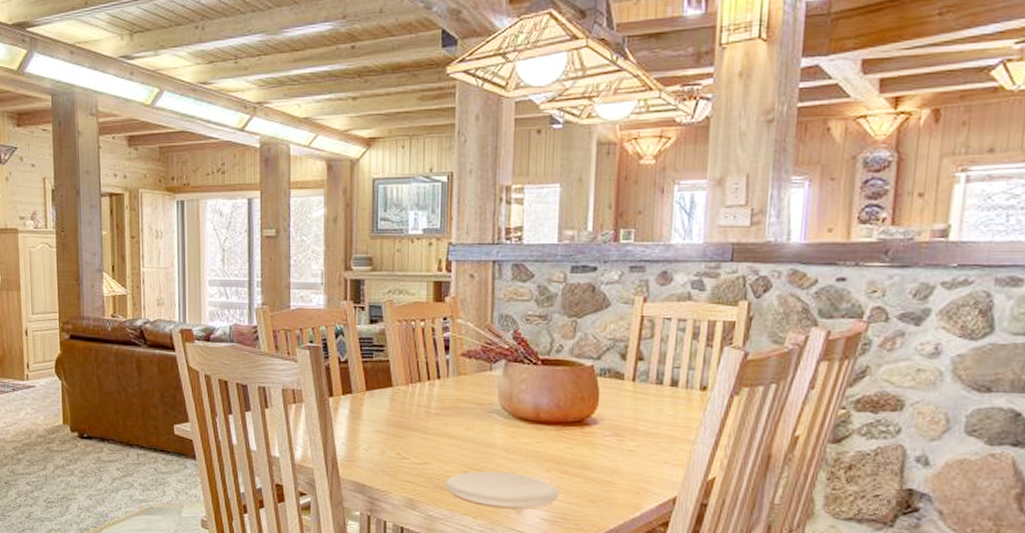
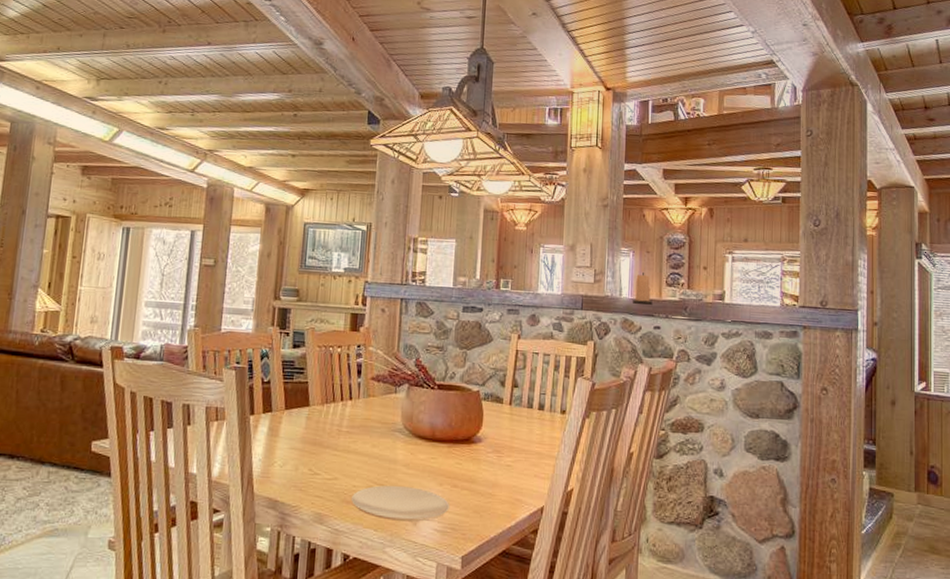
candle: none [806,207,836,251] -> present [633,272,653,306]

